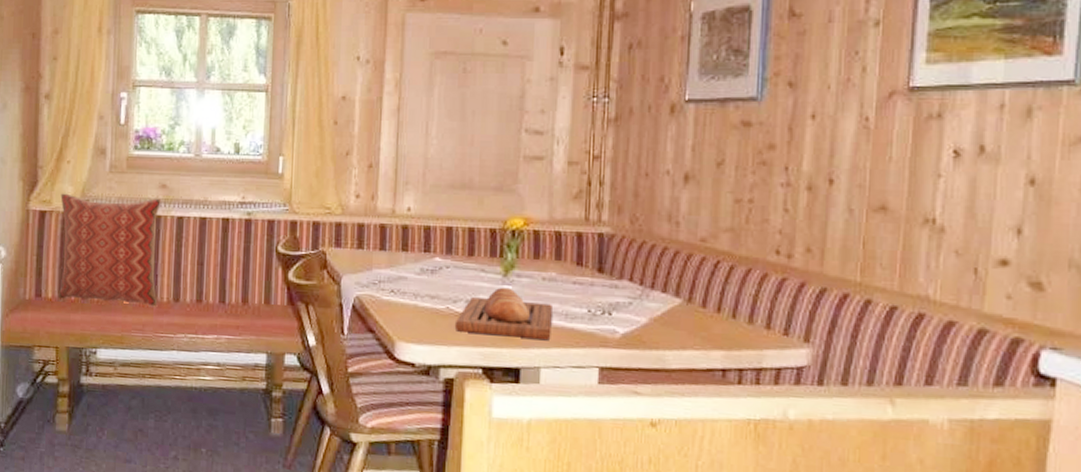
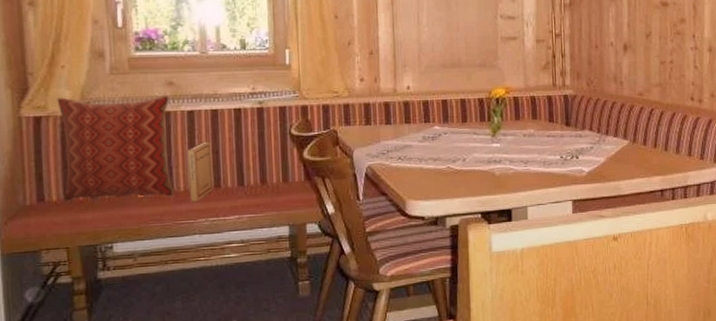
book: none [172,251,197,316] -> present [187,141,214,202]
bread loaf: present [454,287,552,339] -> none [455,145,534,186]

